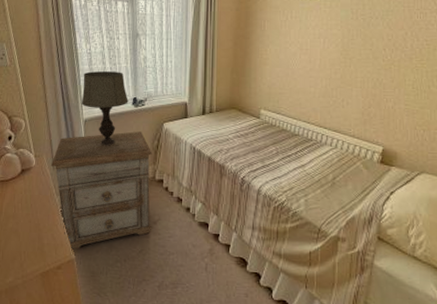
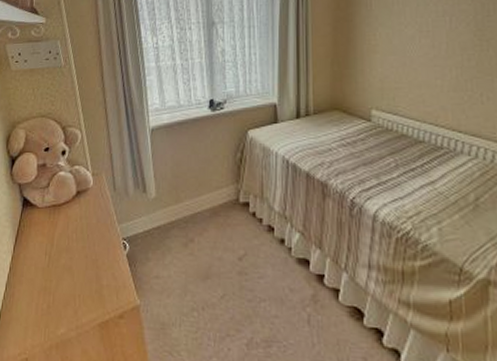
nightstand: present [50,131,152,251] -> none [111,141,236,295]
table lamp: present [81,71,128,146] -> none [147,68,204,160]

